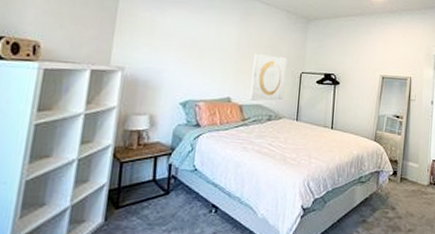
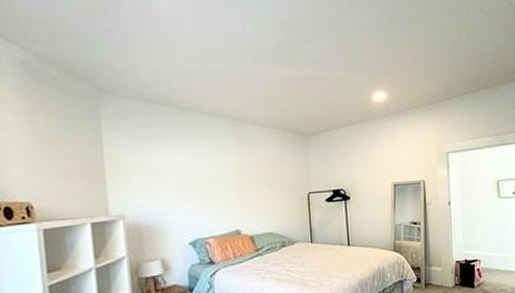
wall art: present [250,53,287,101] -> none [256,179,295,229]

